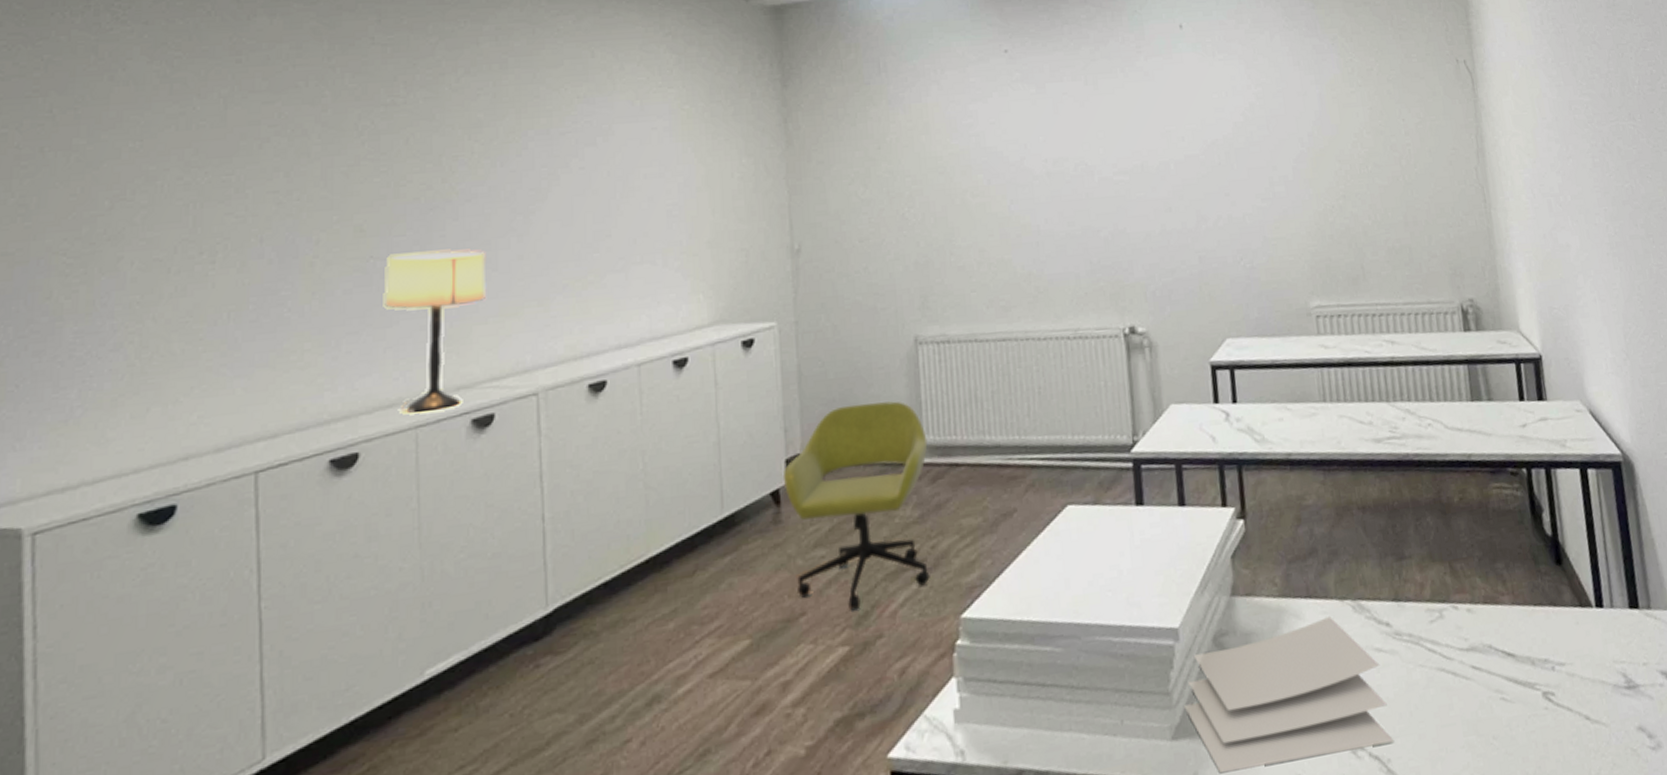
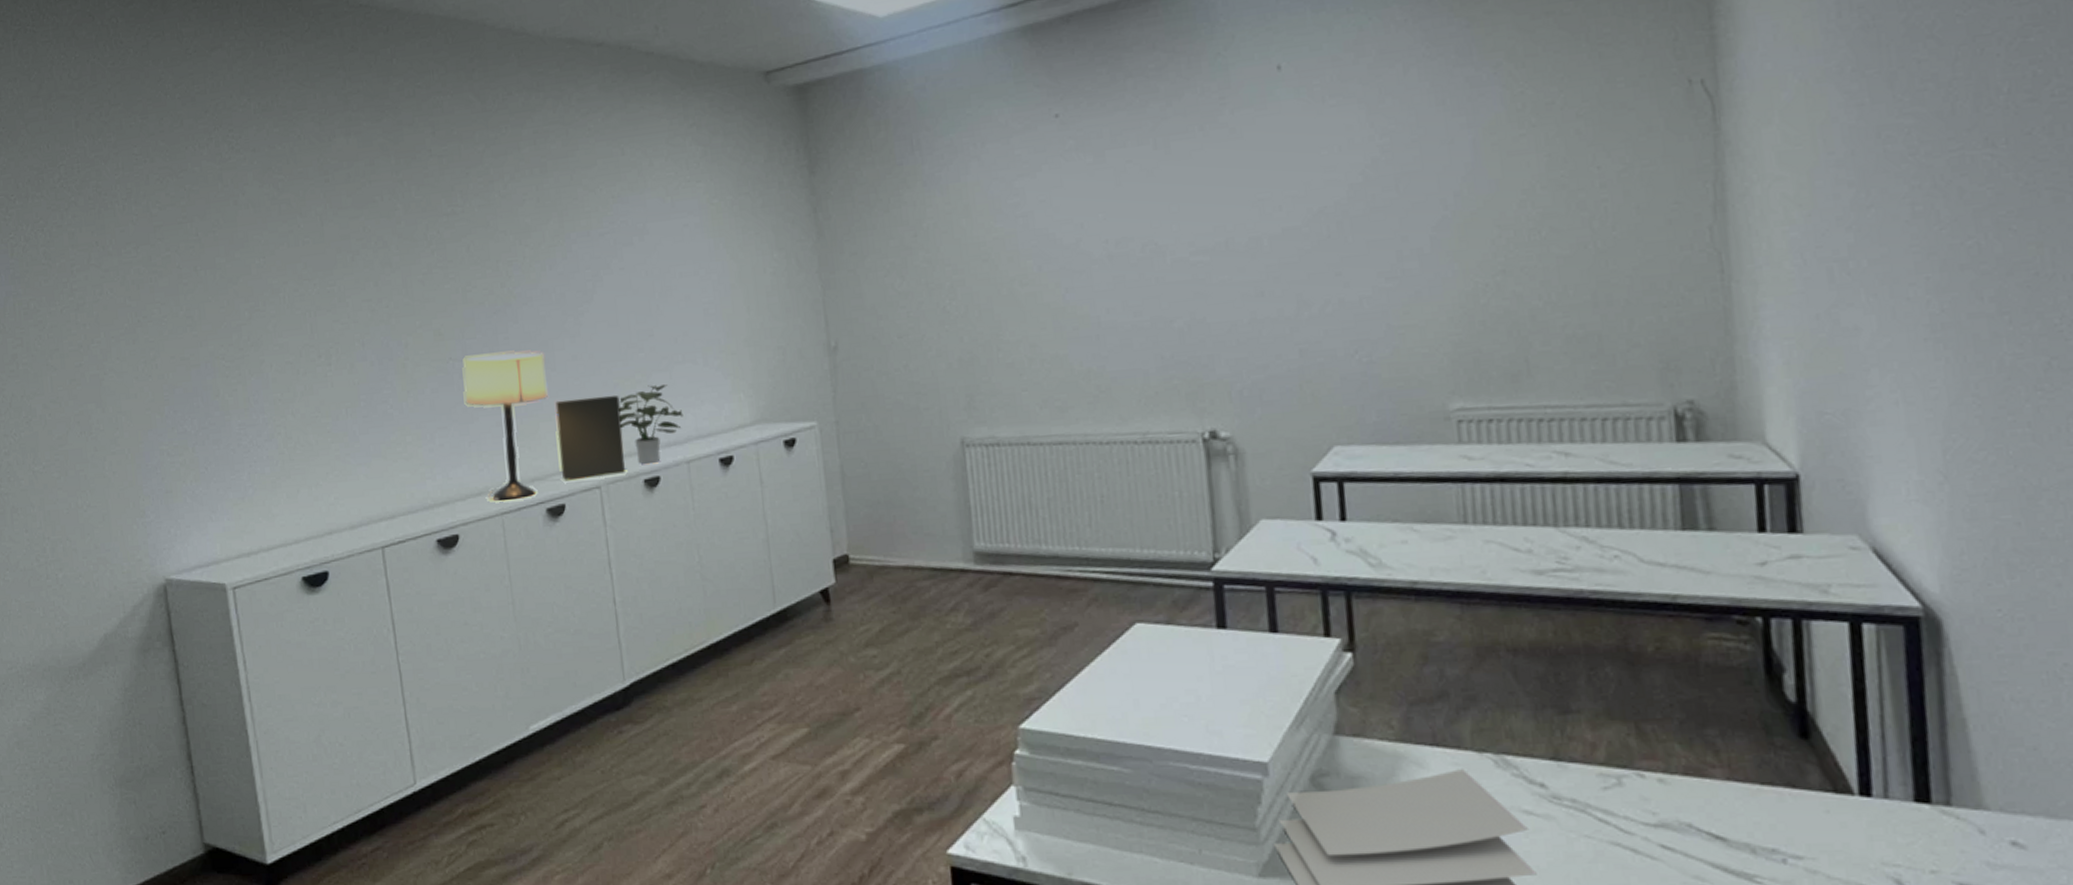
binder: none [492,296,569,389] -> present [555,395,625,481]
potted plant: none [566,285,638,368] -> present [619,384,684,464]
office chair: present [782,401,930,610] -> none [831,505,985,709]

